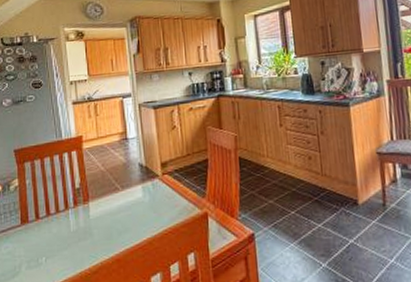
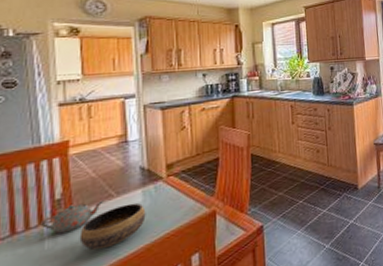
teapot: none [67,192,112,219] -> present [41,200,104,234]
bowl: none [95,197,147,238] -> present [79,202,146,250]

